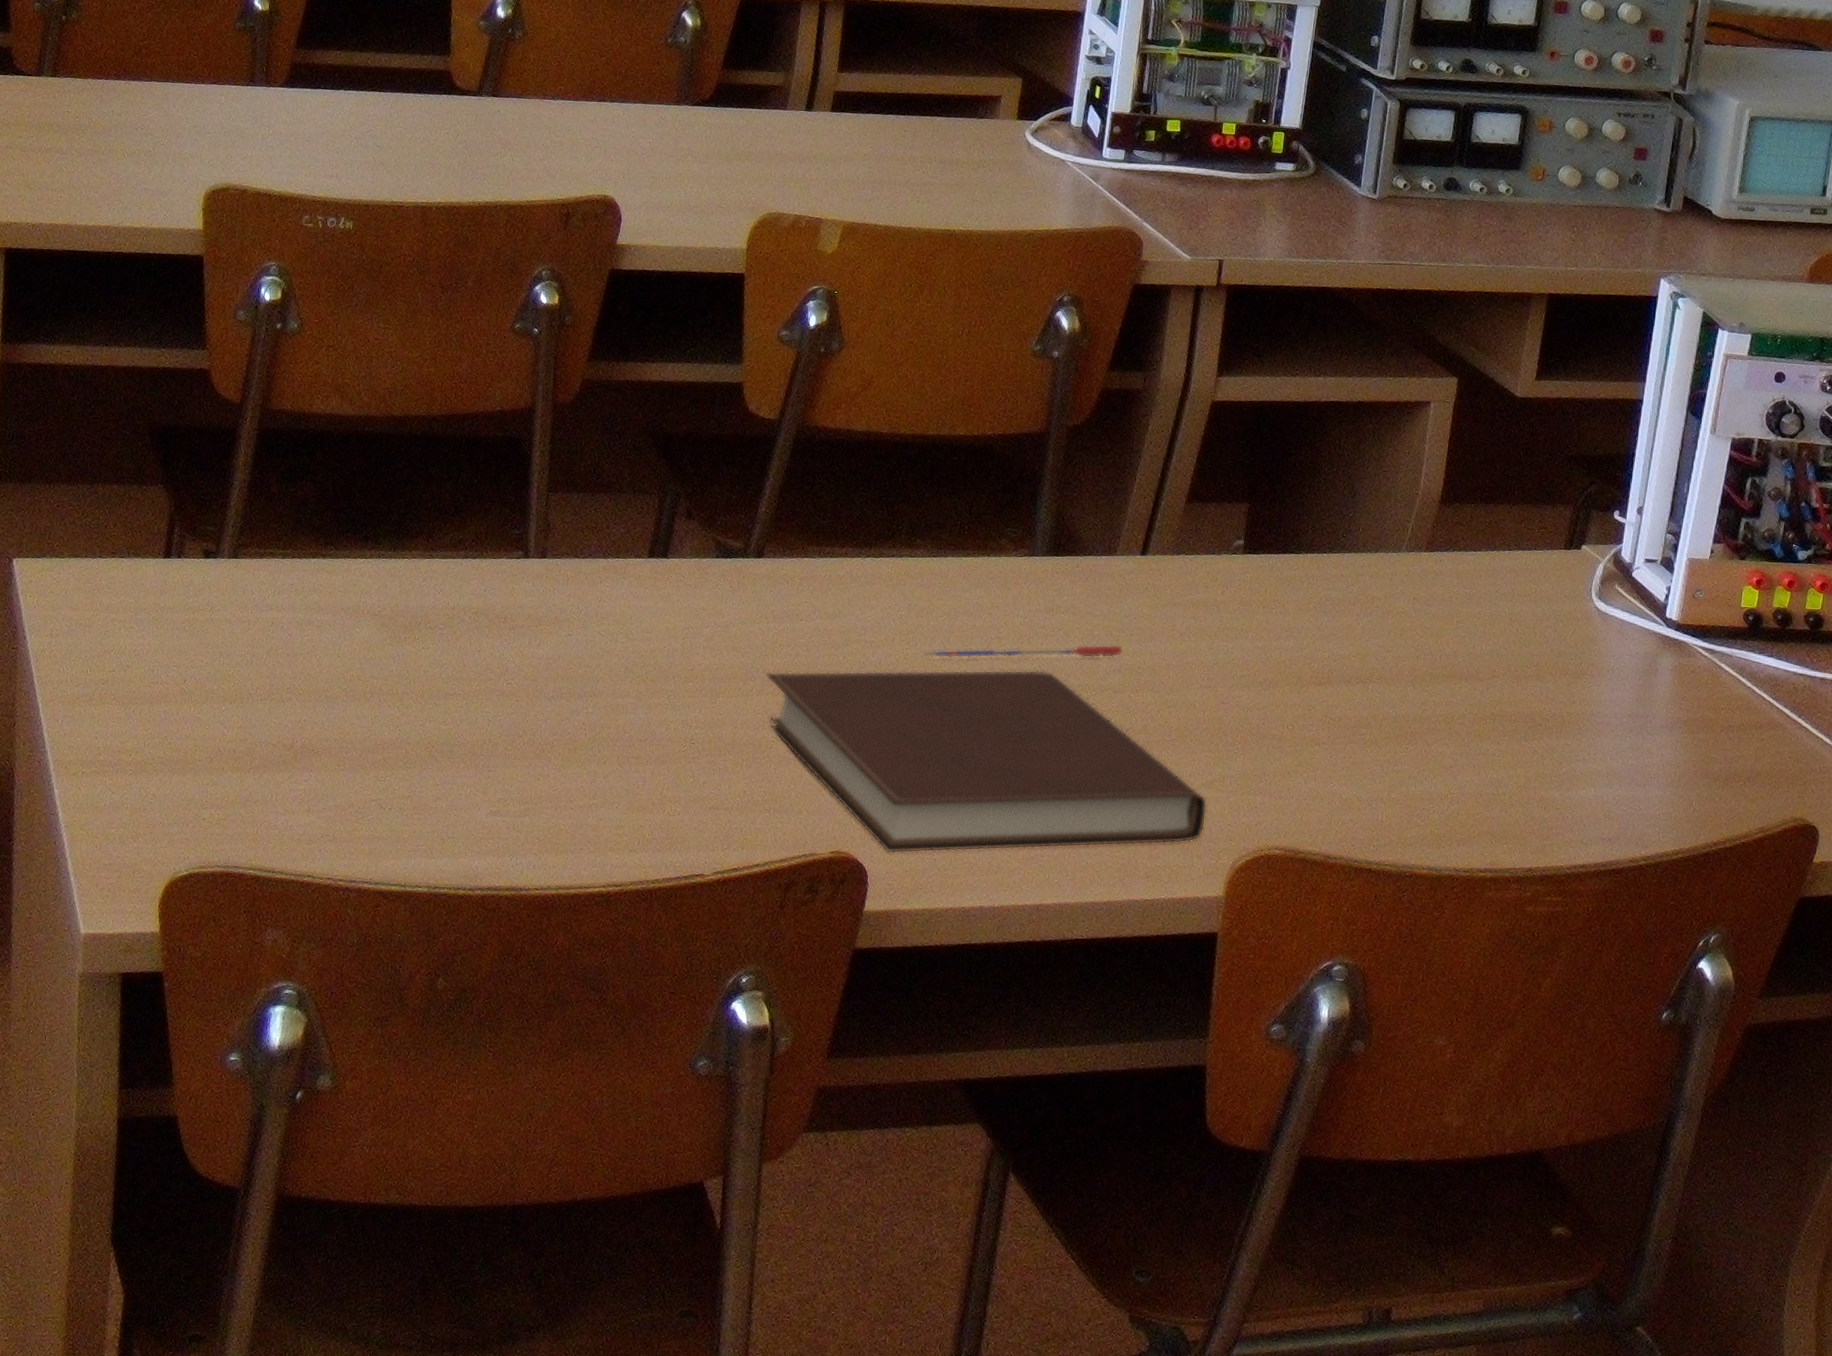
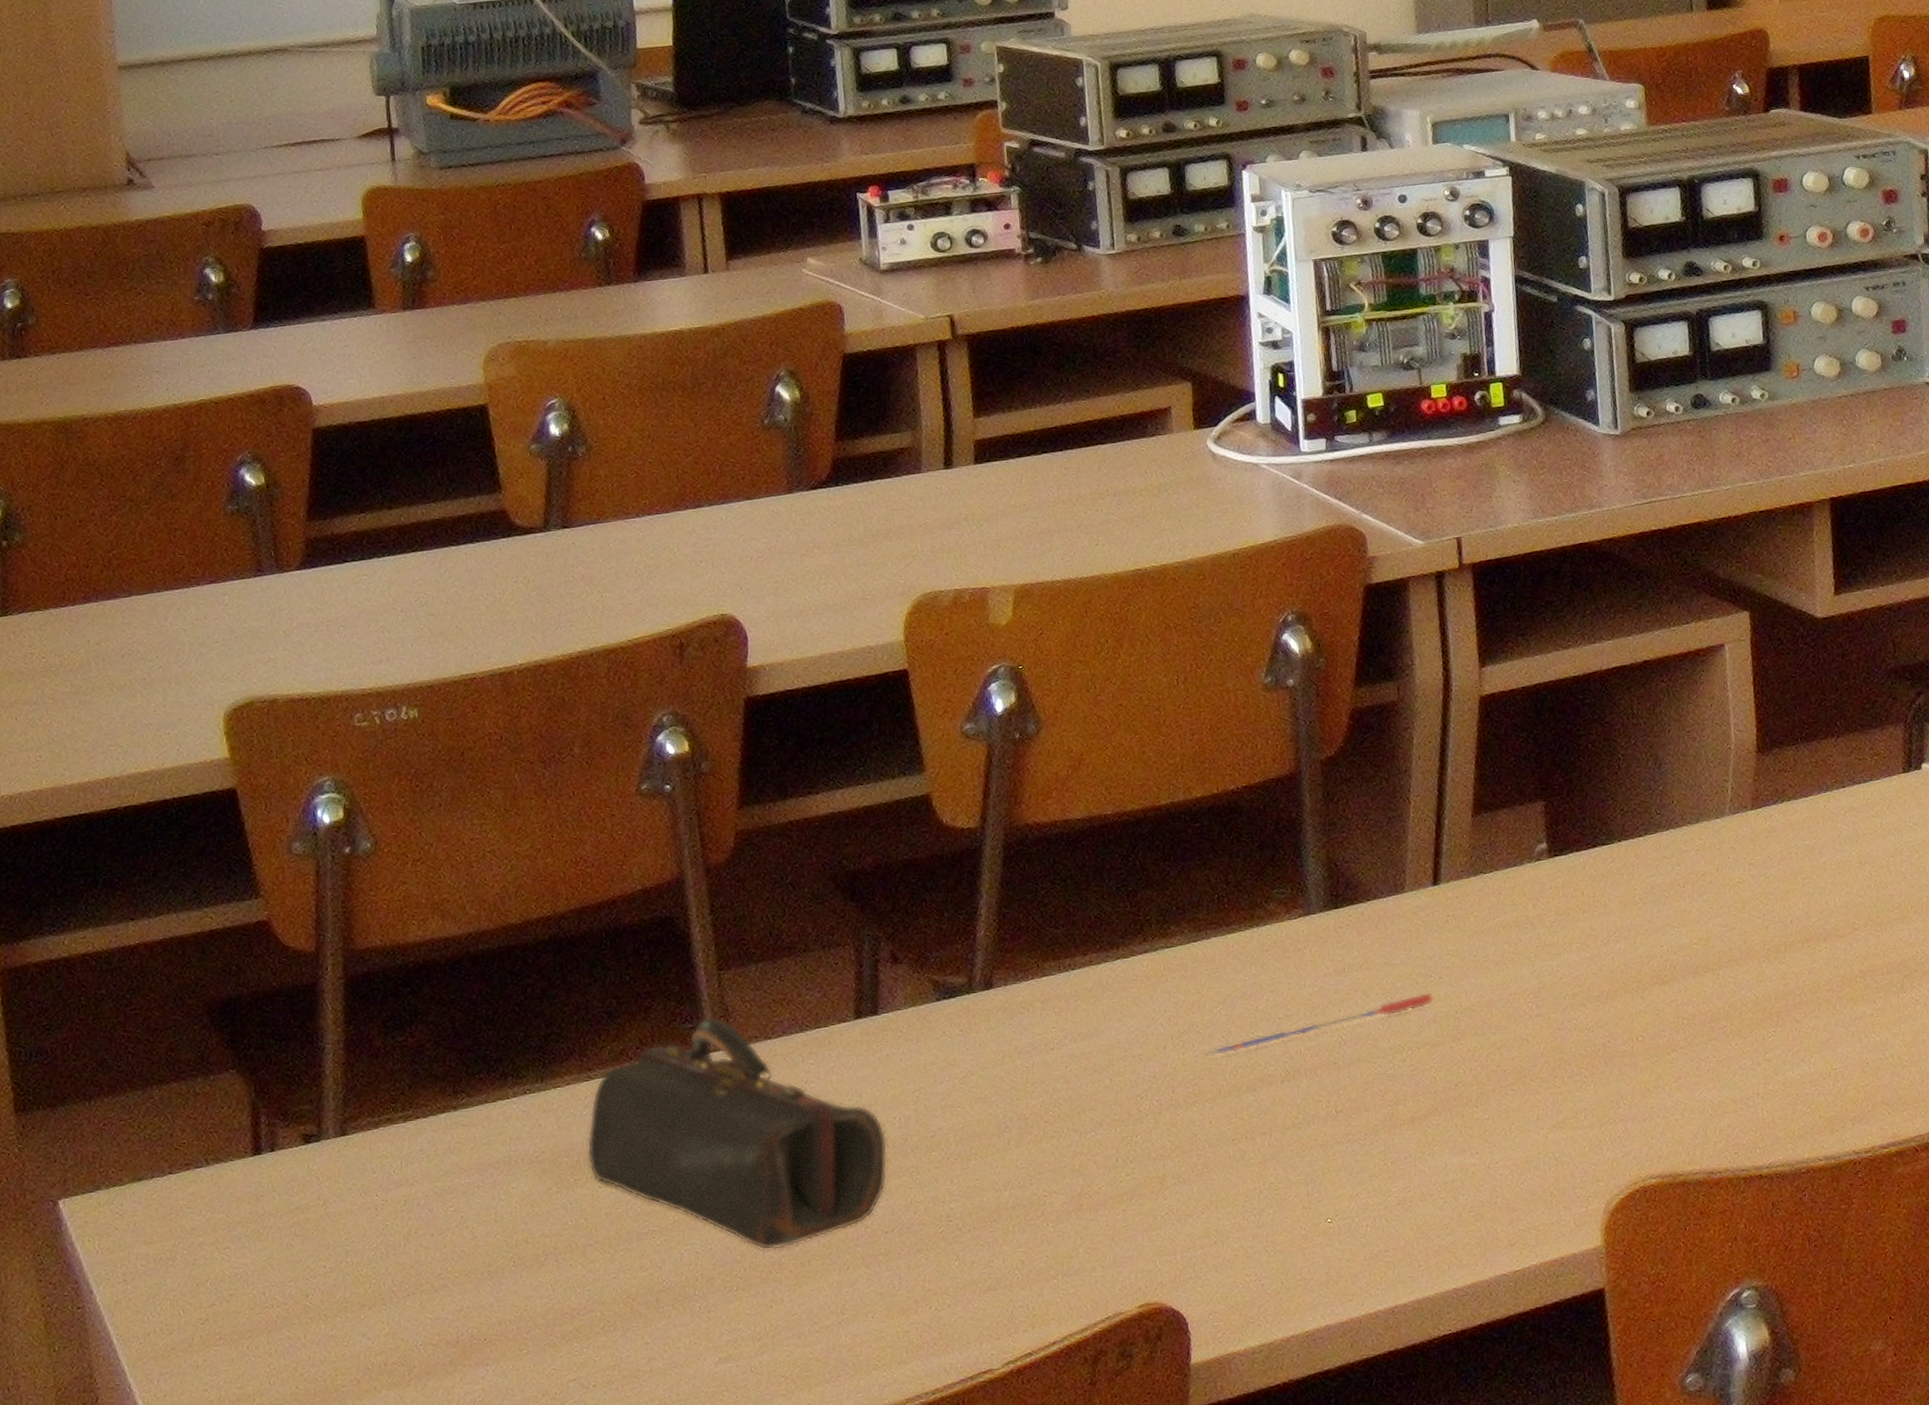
pencil case: none [418,528,656,734] -> present [587,1017,888,1251]
notebook: present [766,669,1207,854] -> none [1023,1040,1566,1292]

